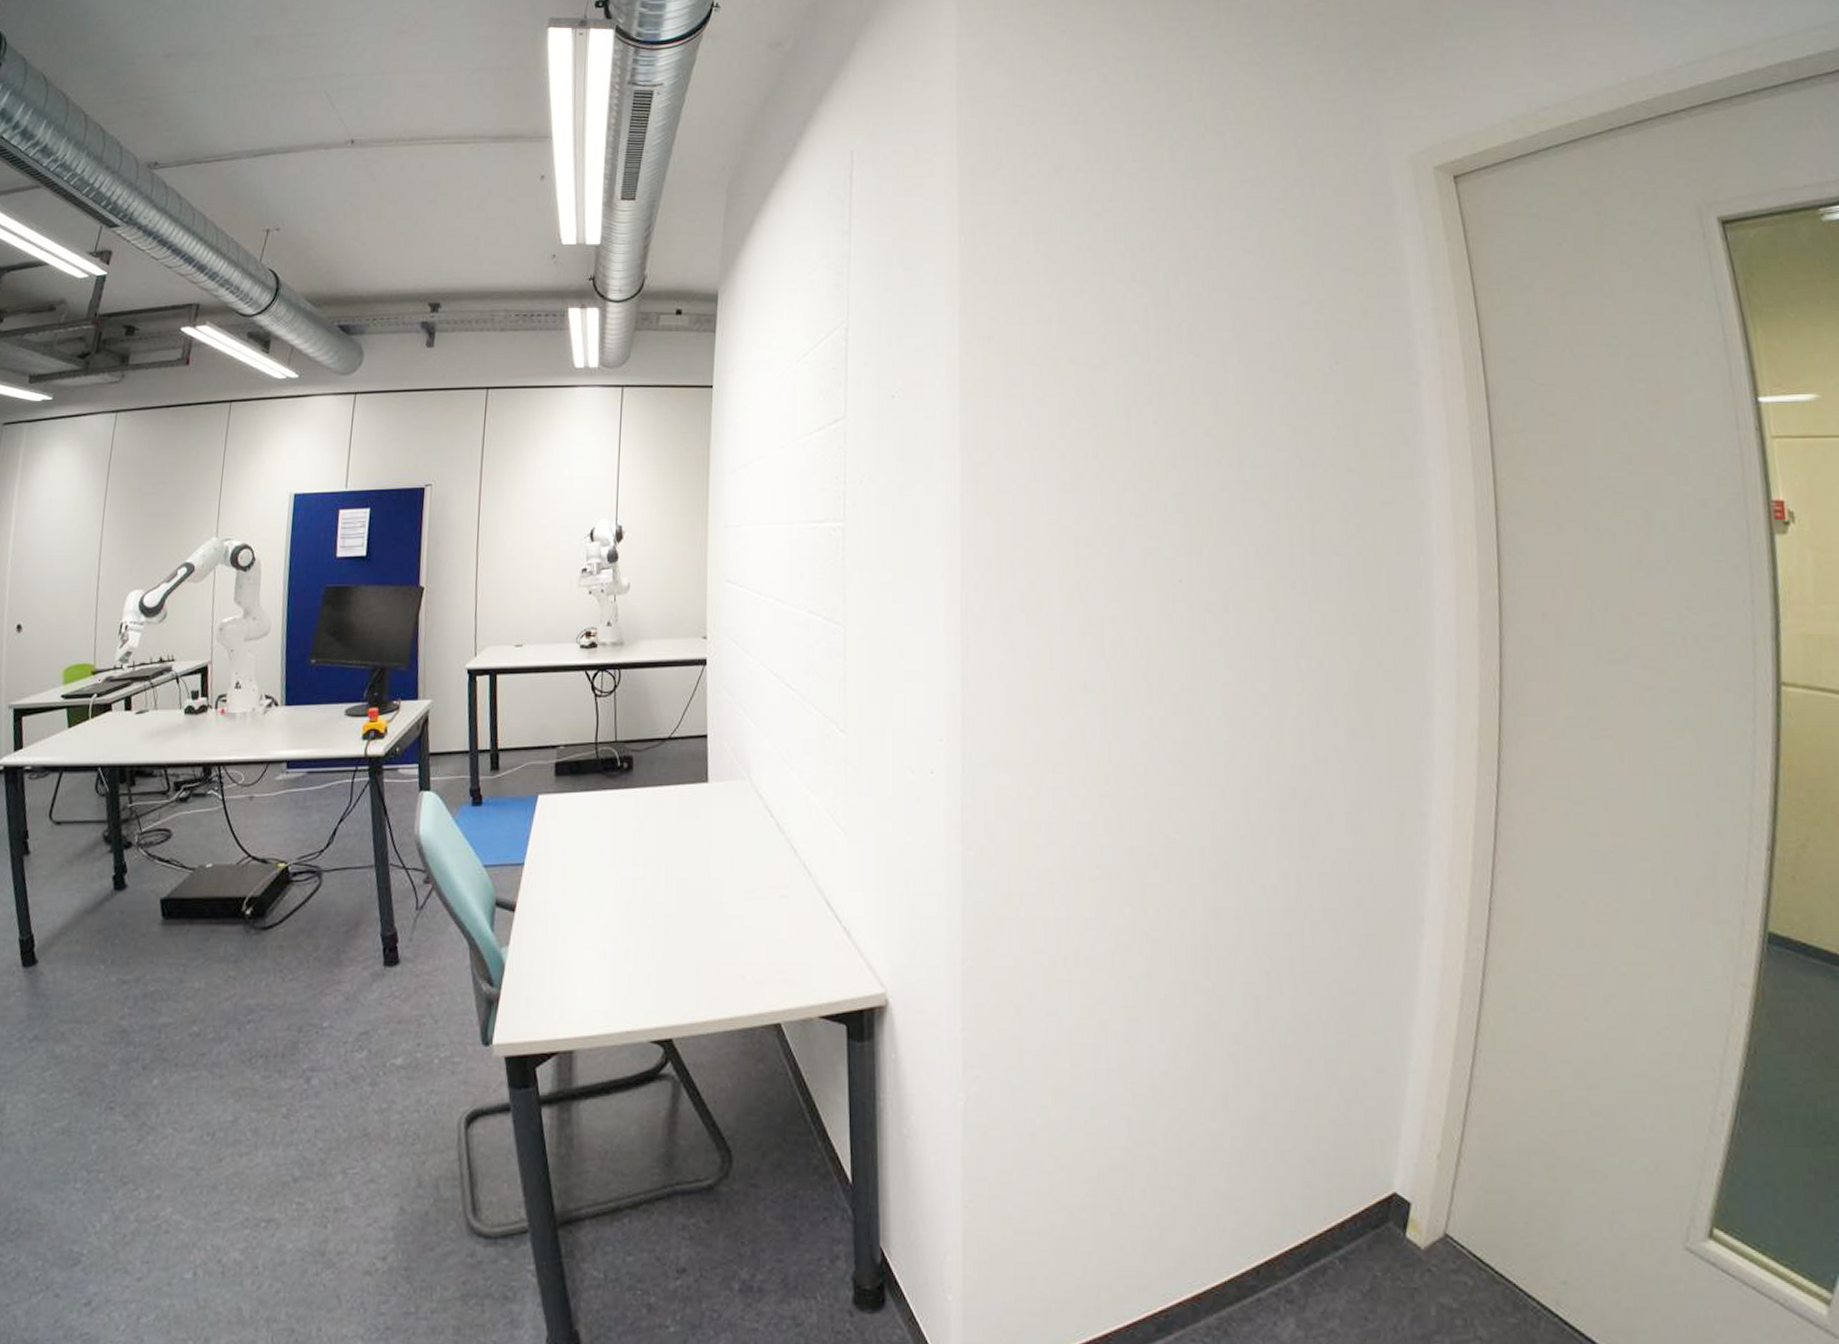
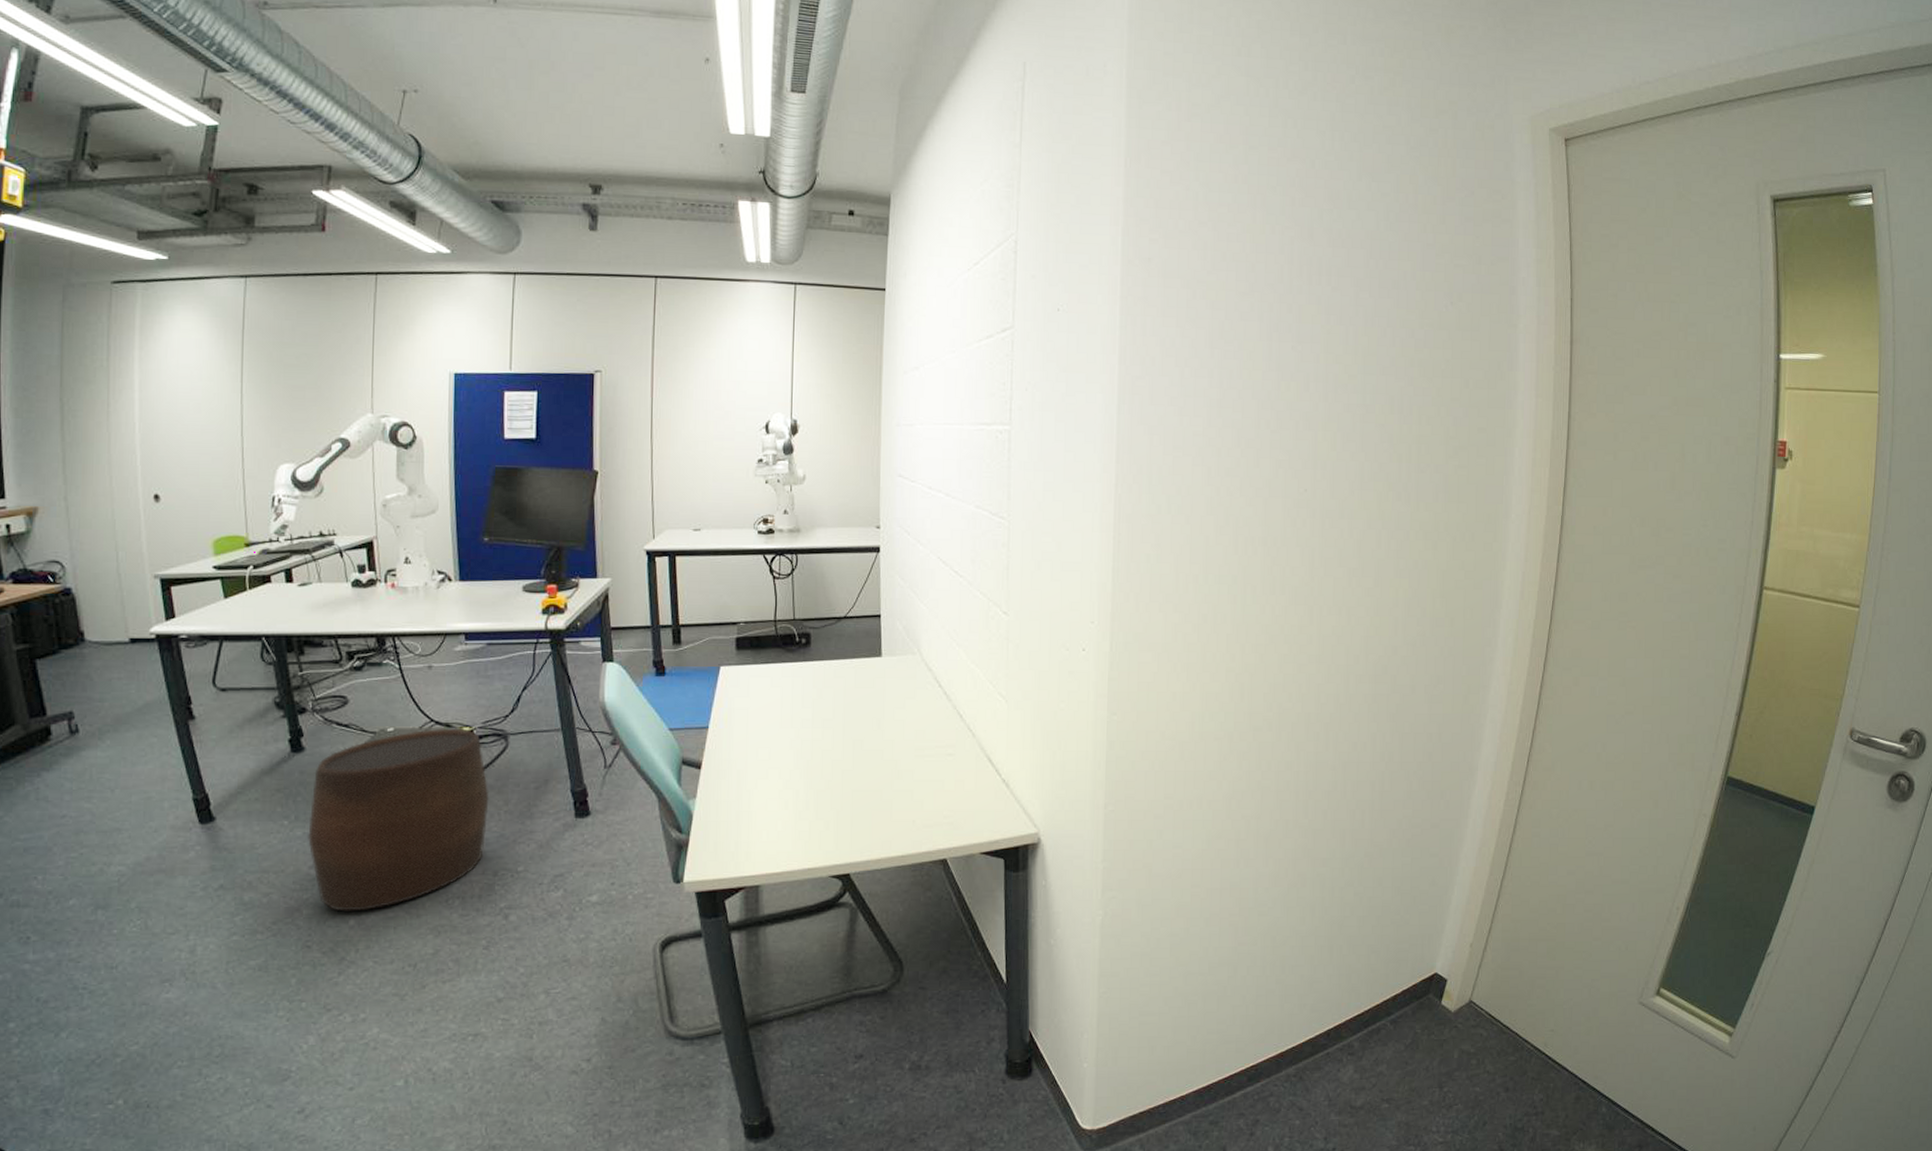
stool: none [121,864,300,1069] -> present [308,728,489,912]

